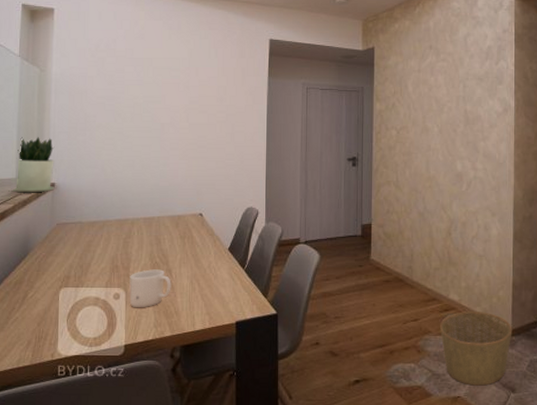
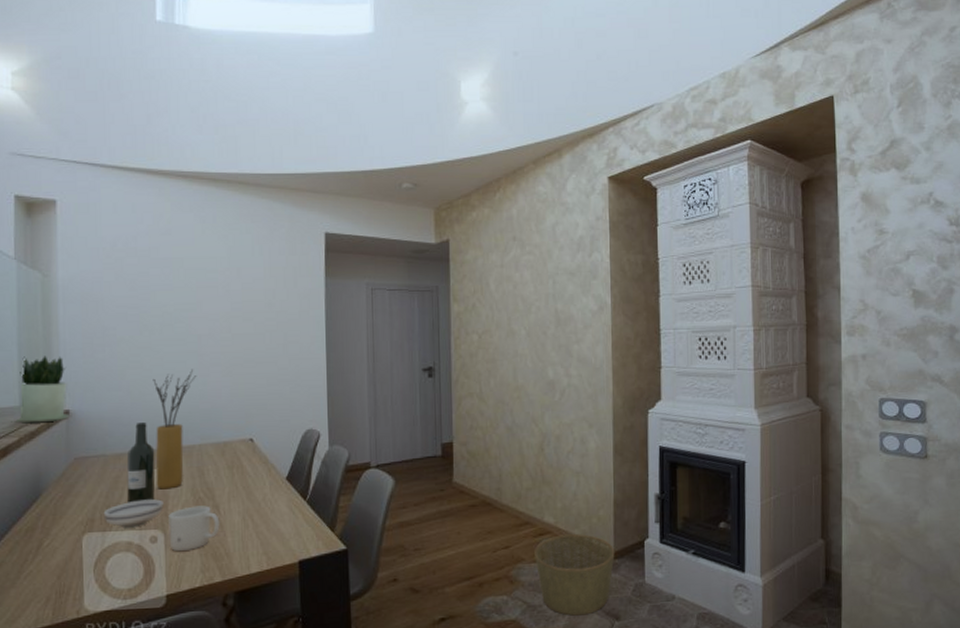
bowl: none [77,262,126,285] -> present [103,499,164,528]
wine bottle: none [97,196,122,264] -> present [126,422,156,503]
vase: none [121,152,159,254] -> present [153,369,197,490]

